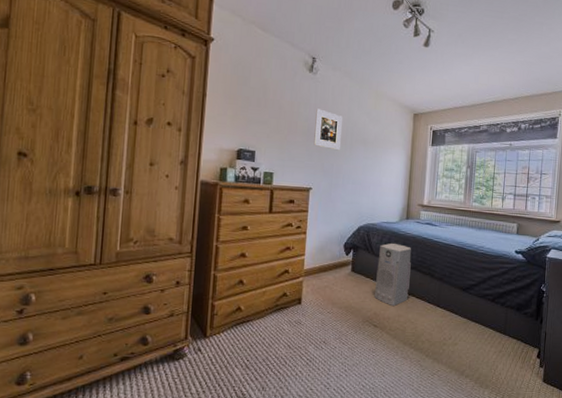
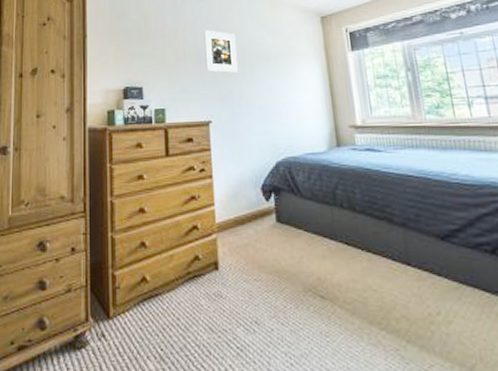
air purifier: present [374,243,412,307] -> none [308,180,362,268]

